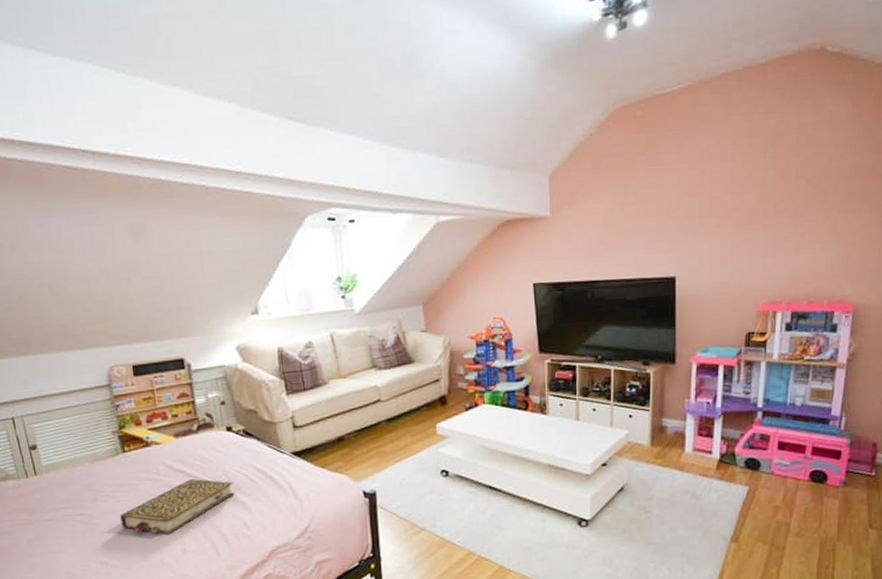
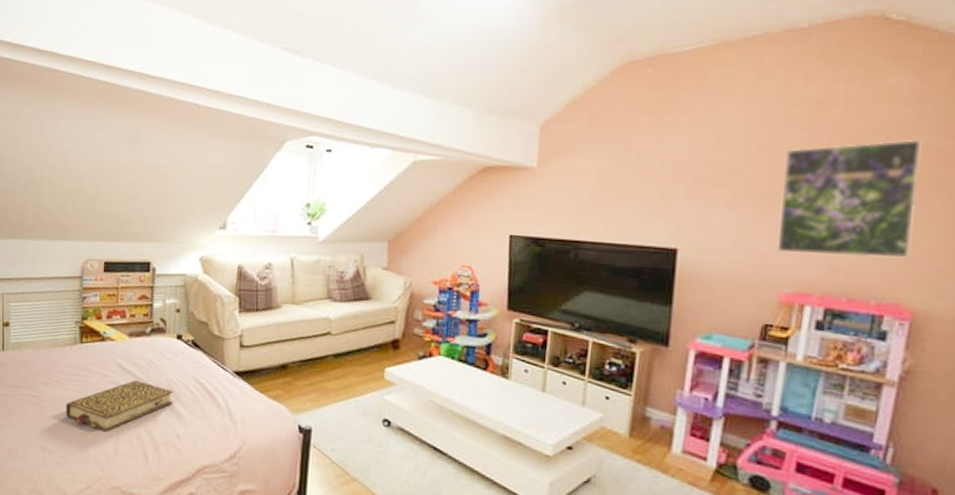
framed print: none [753,159,855,269] -> present [777,140,922,259]

